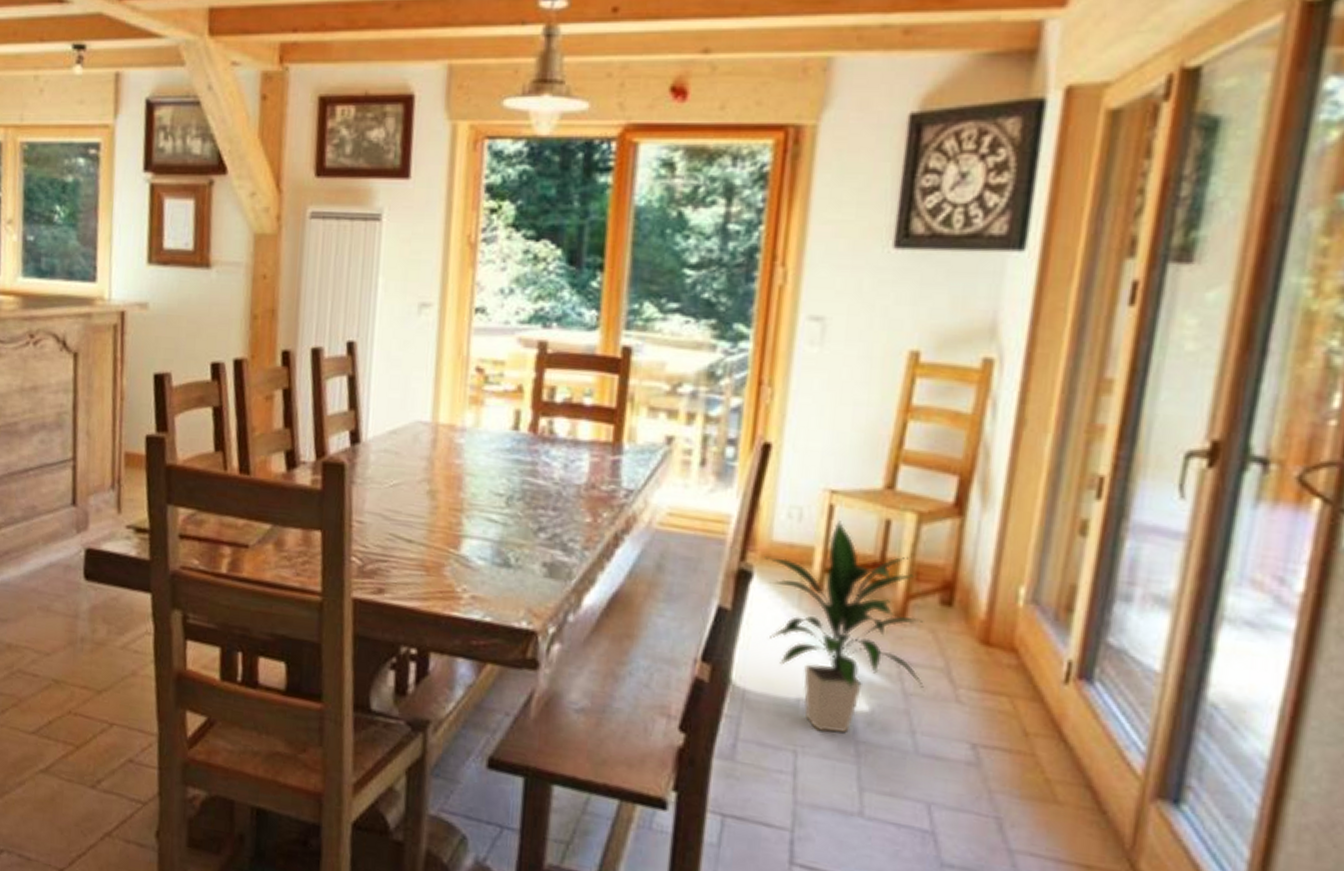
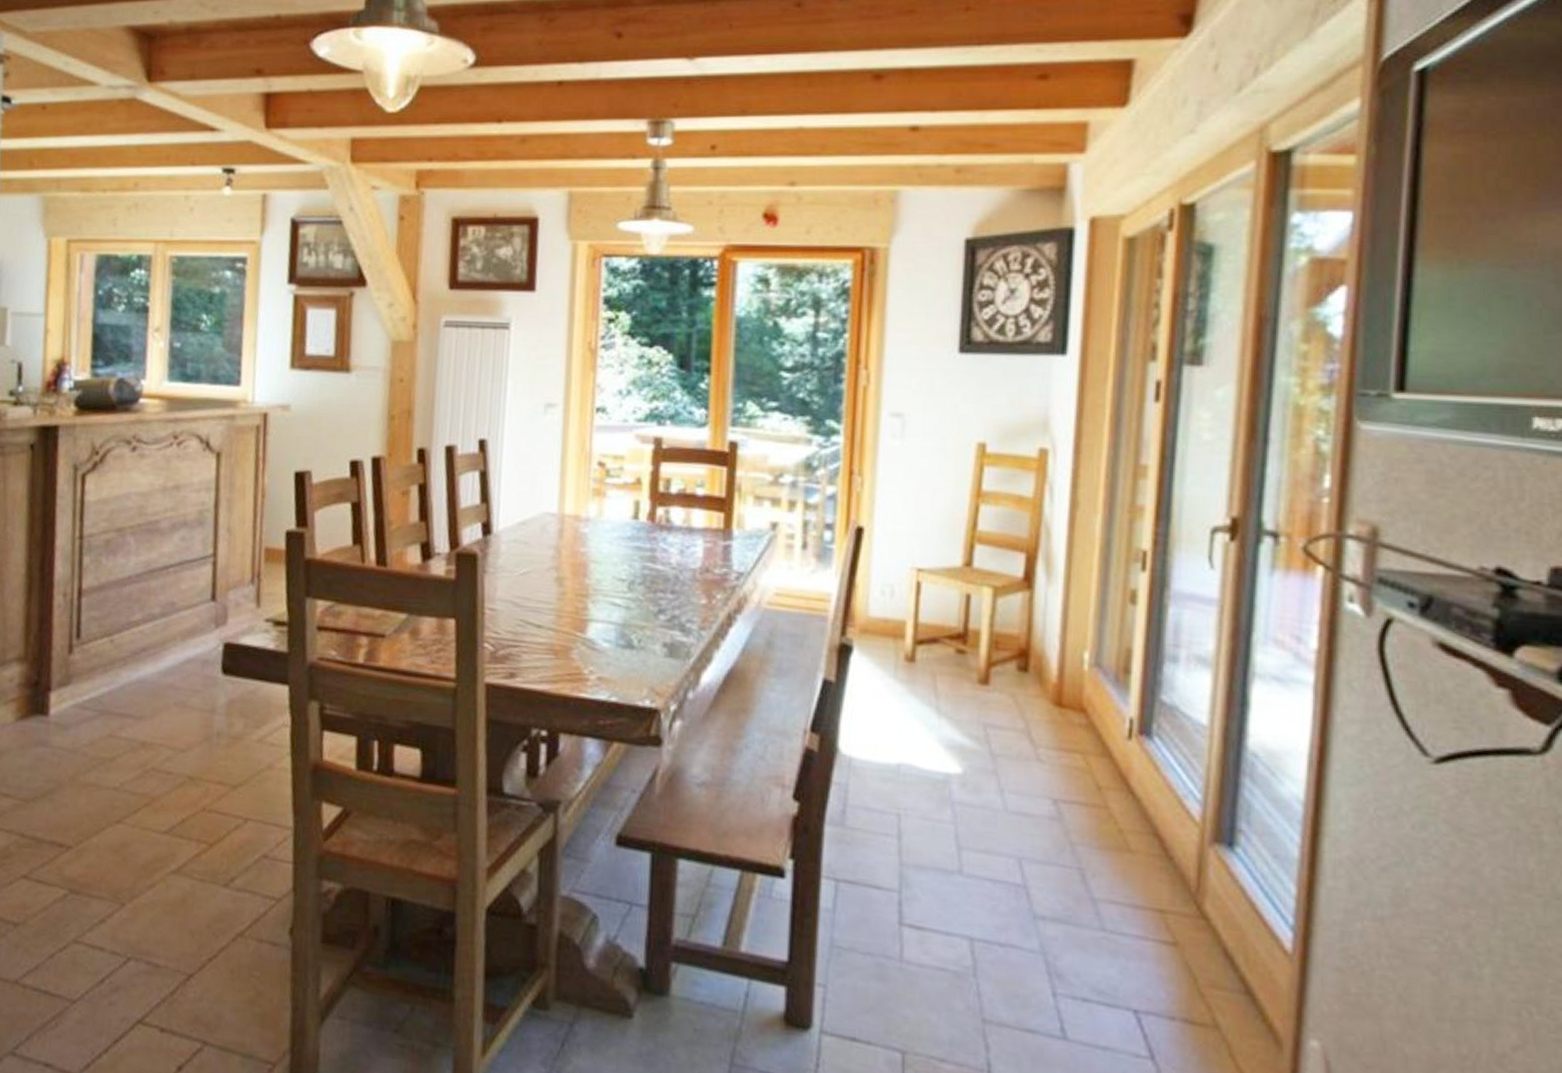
indoor plant: present [765,520,924,733] -> none [863,596,1008,795]

